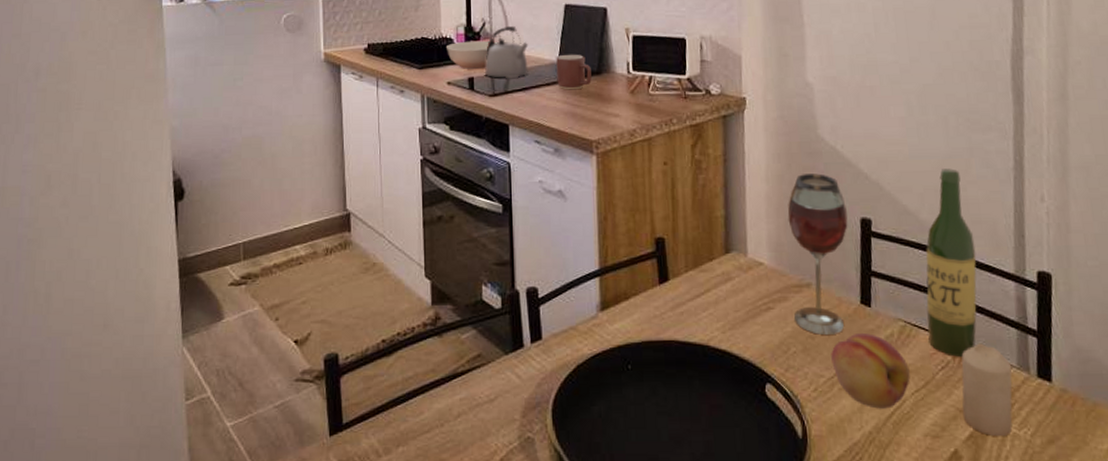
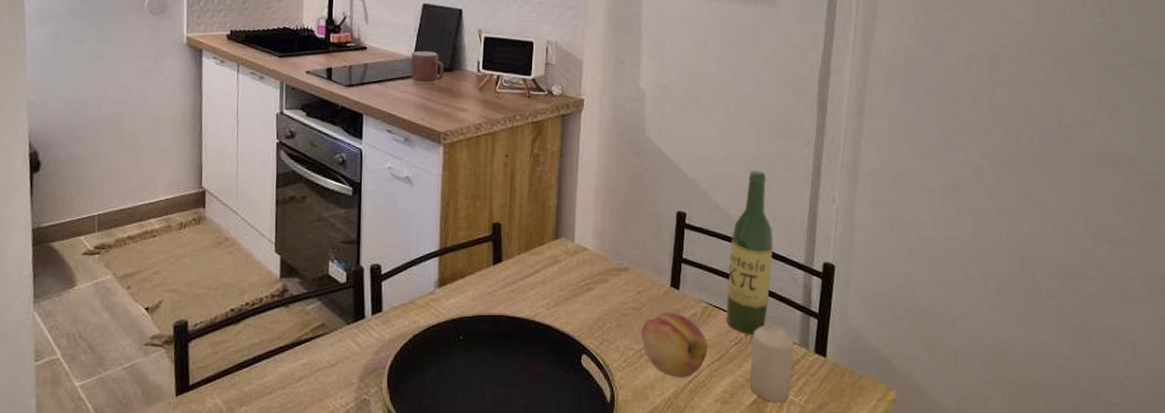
bowl: present [445,40,498,69] -> none [306,33,358,60]
kettle: present [485,25,529,80] -> none [343,20,386,73]
wineglass: present [787,173,848,335] -> none [612,170,665,313]

